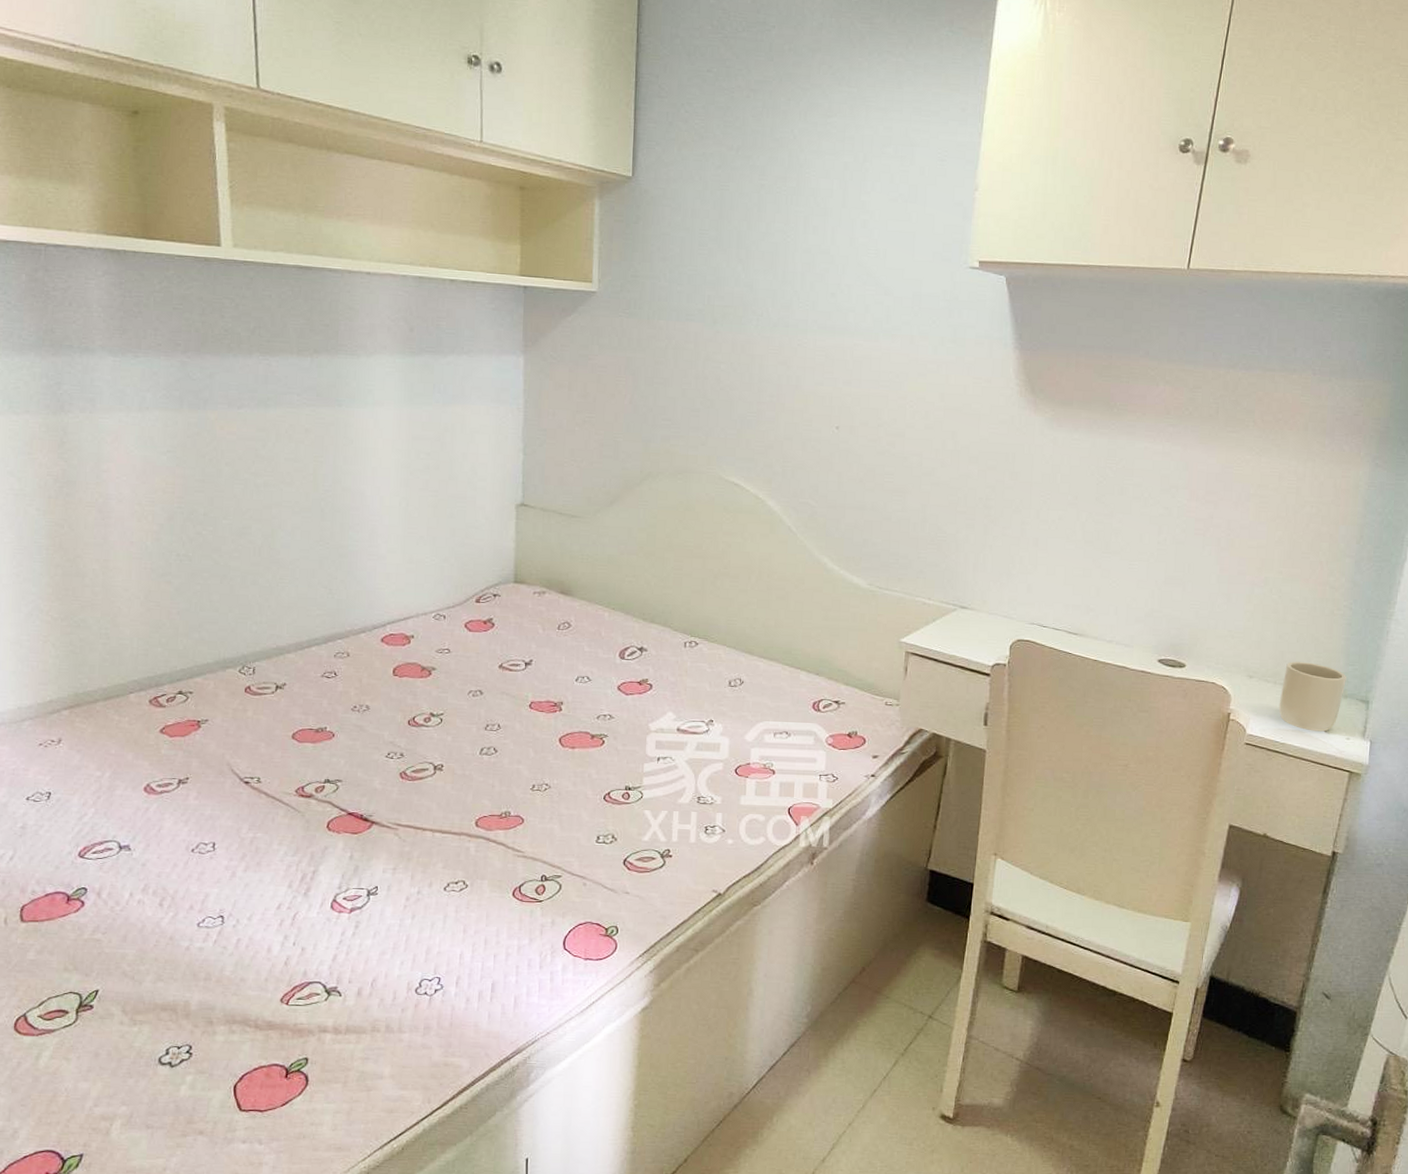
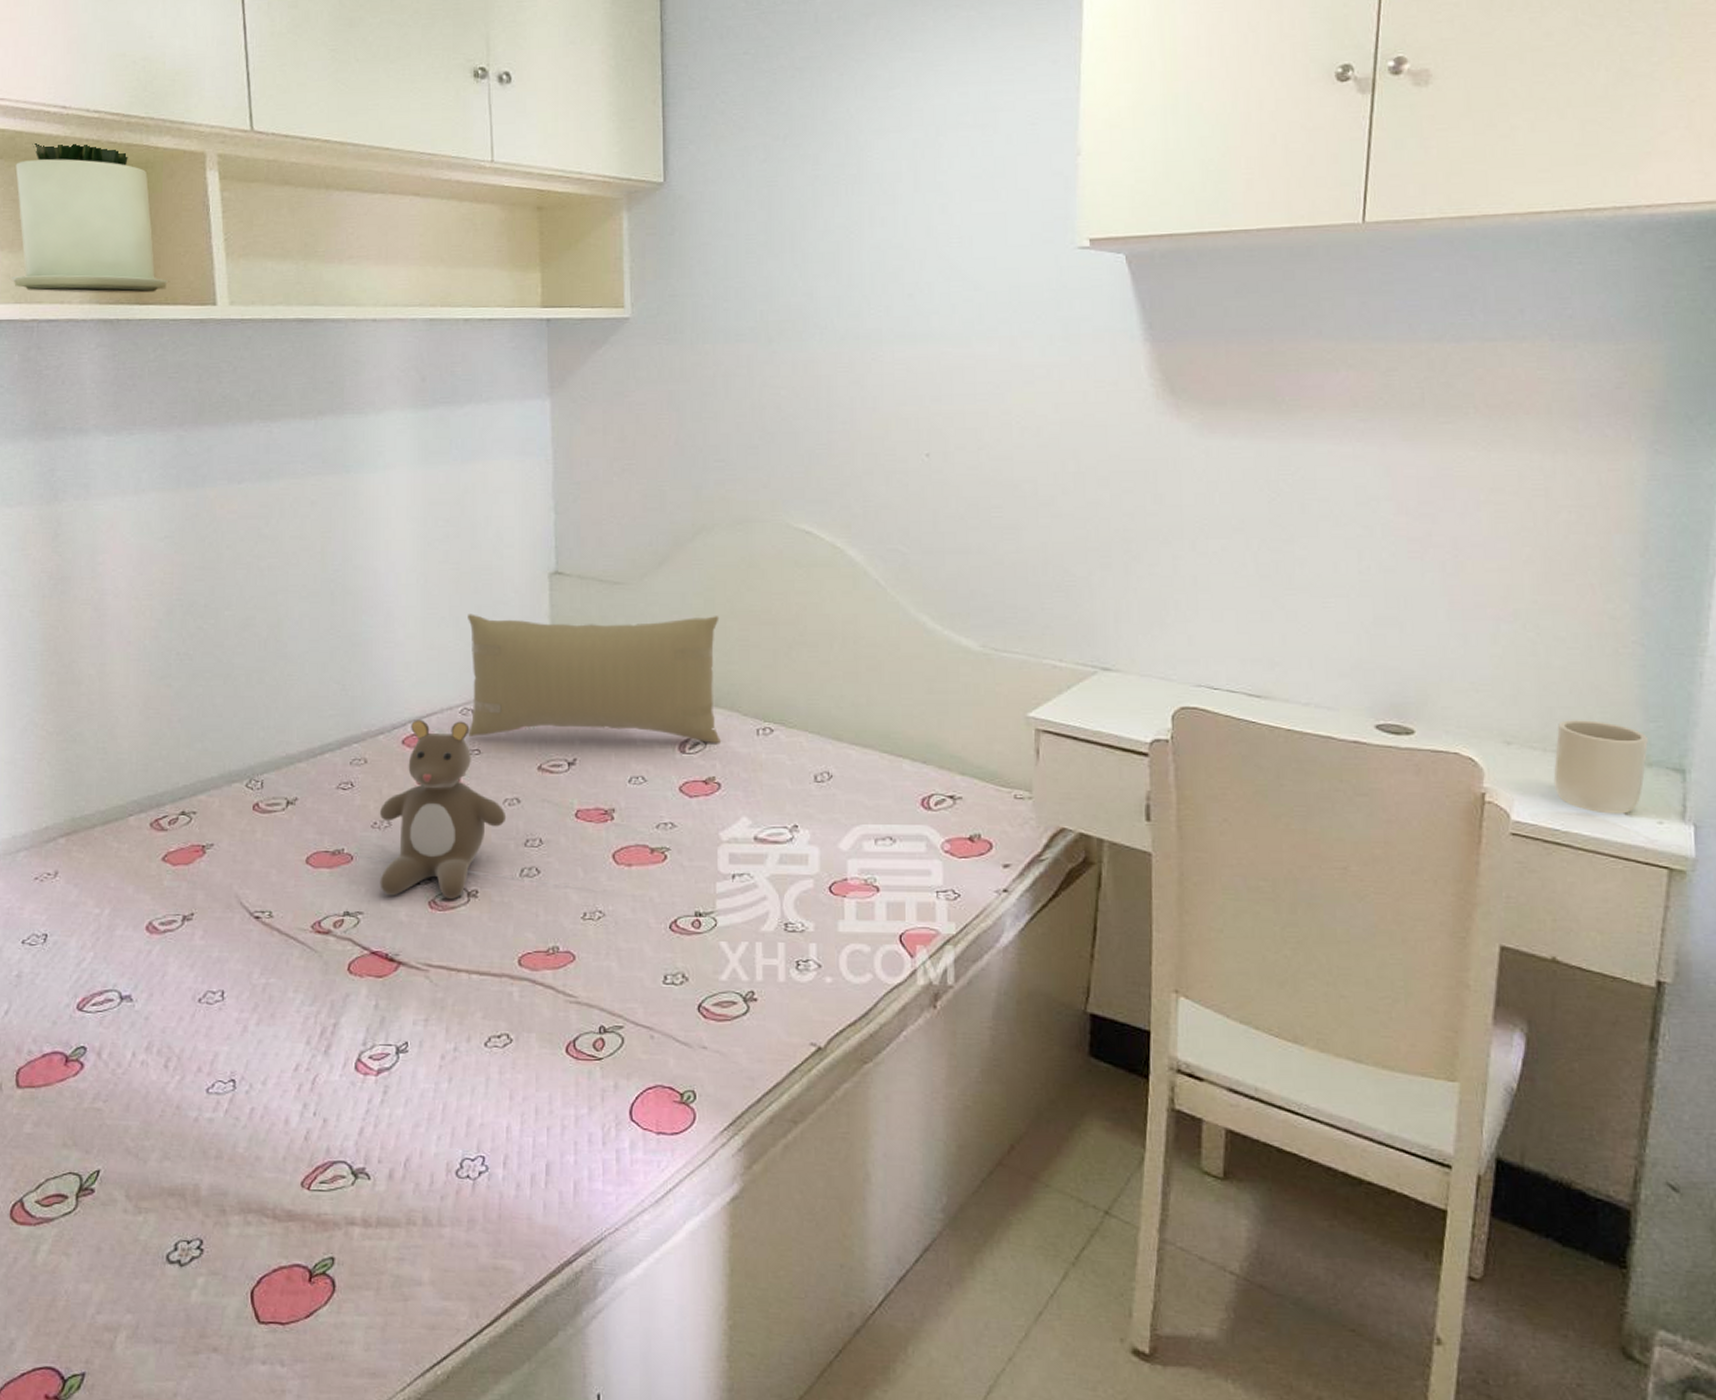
planter: none [17,76,177,229] -> present [9,143,170,294]
teddy bear: none [357,621,471,771] -> present [379,719,507,899]
pillow: none [440,535,659,652] -> present [468,614,721,743]

